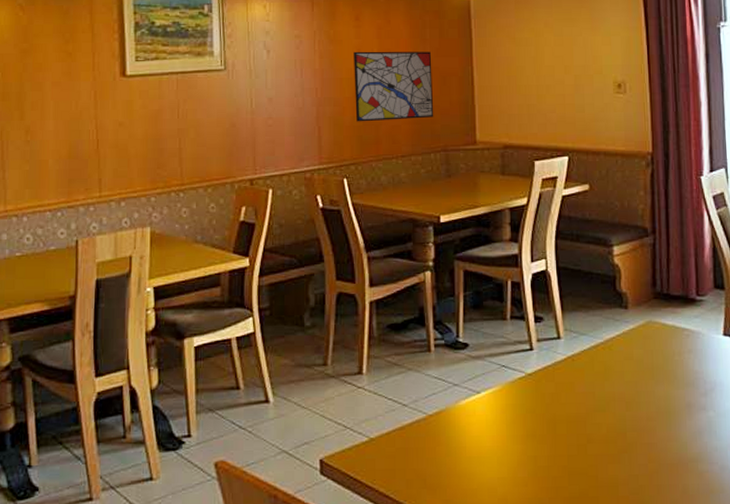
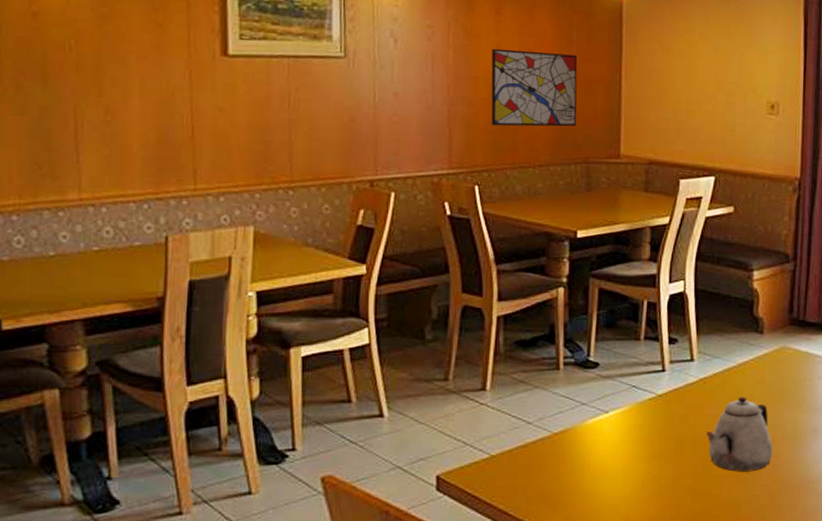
teapot: none [578,373,648,451] -> present [706,397,773,472]

